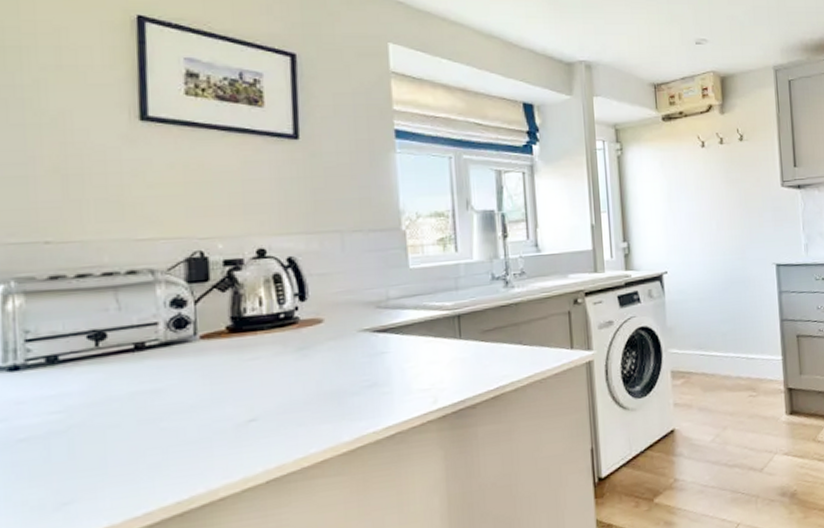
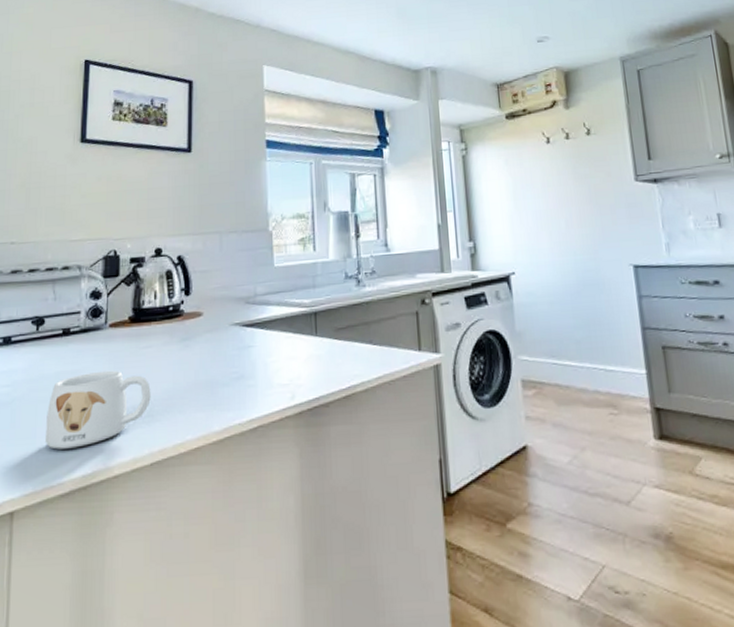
mug: none [119,386,262,478] -> present [44,370,151,450]

